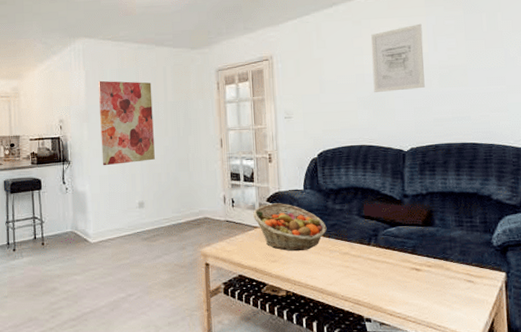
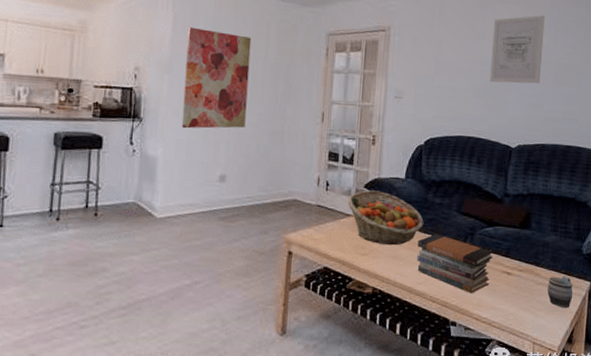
book stack: none [323,237,400,291] -> present [416,234,494,294]
mug: none [460,268,489,300] -> present [547,276,573,309]

